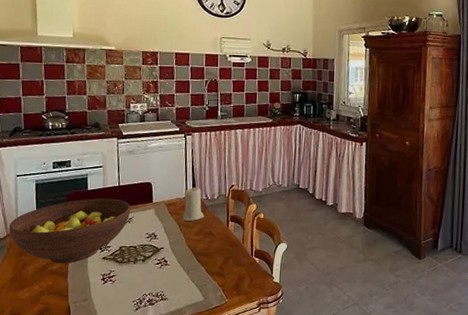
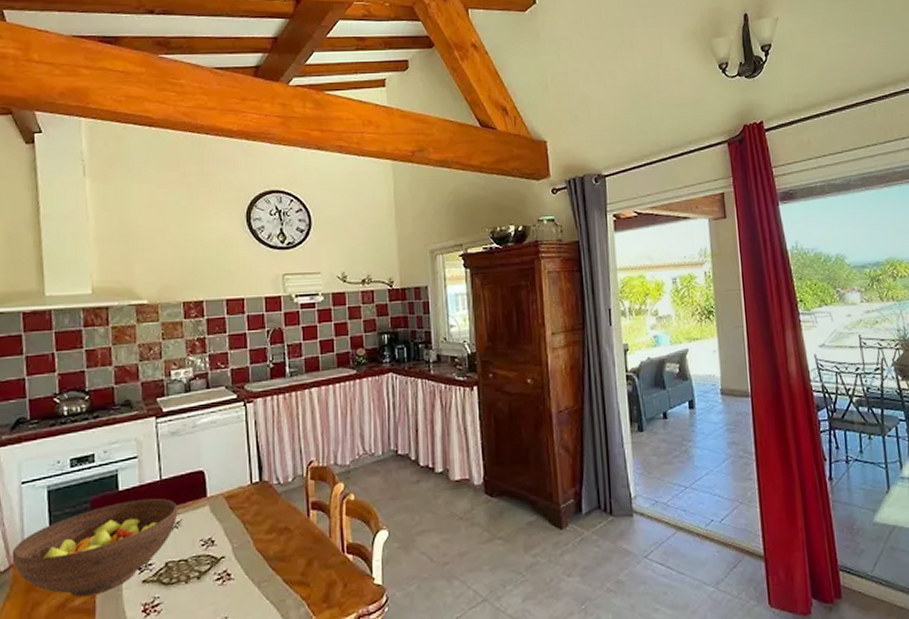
candle: present [182,186,204,221] -> none [247,469,277,516]

